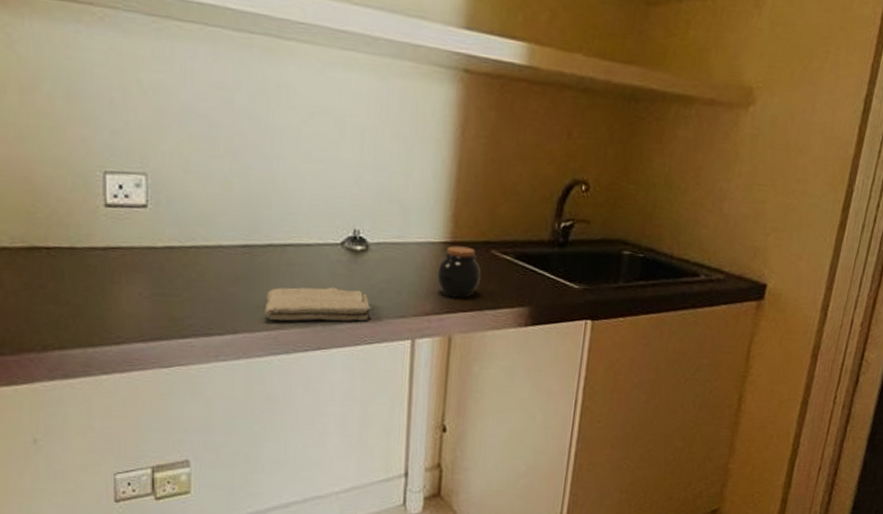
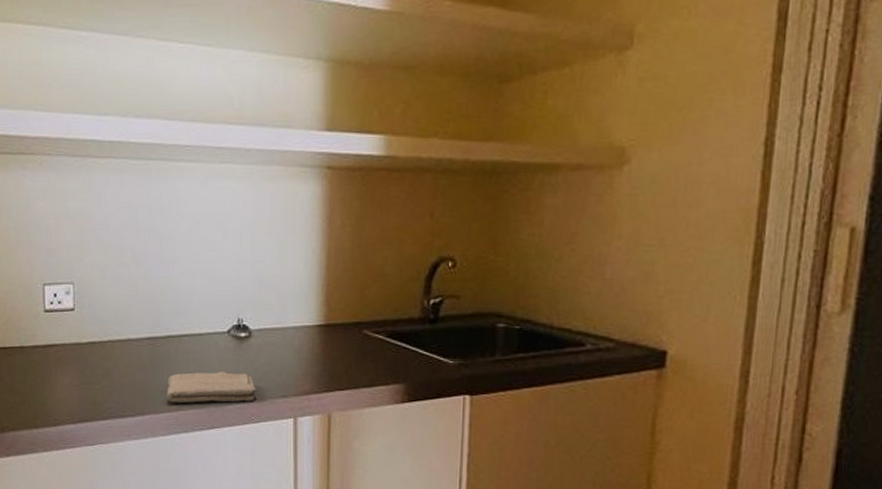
jar: present [437,245,481,298] -> none [314,328,355,377]

